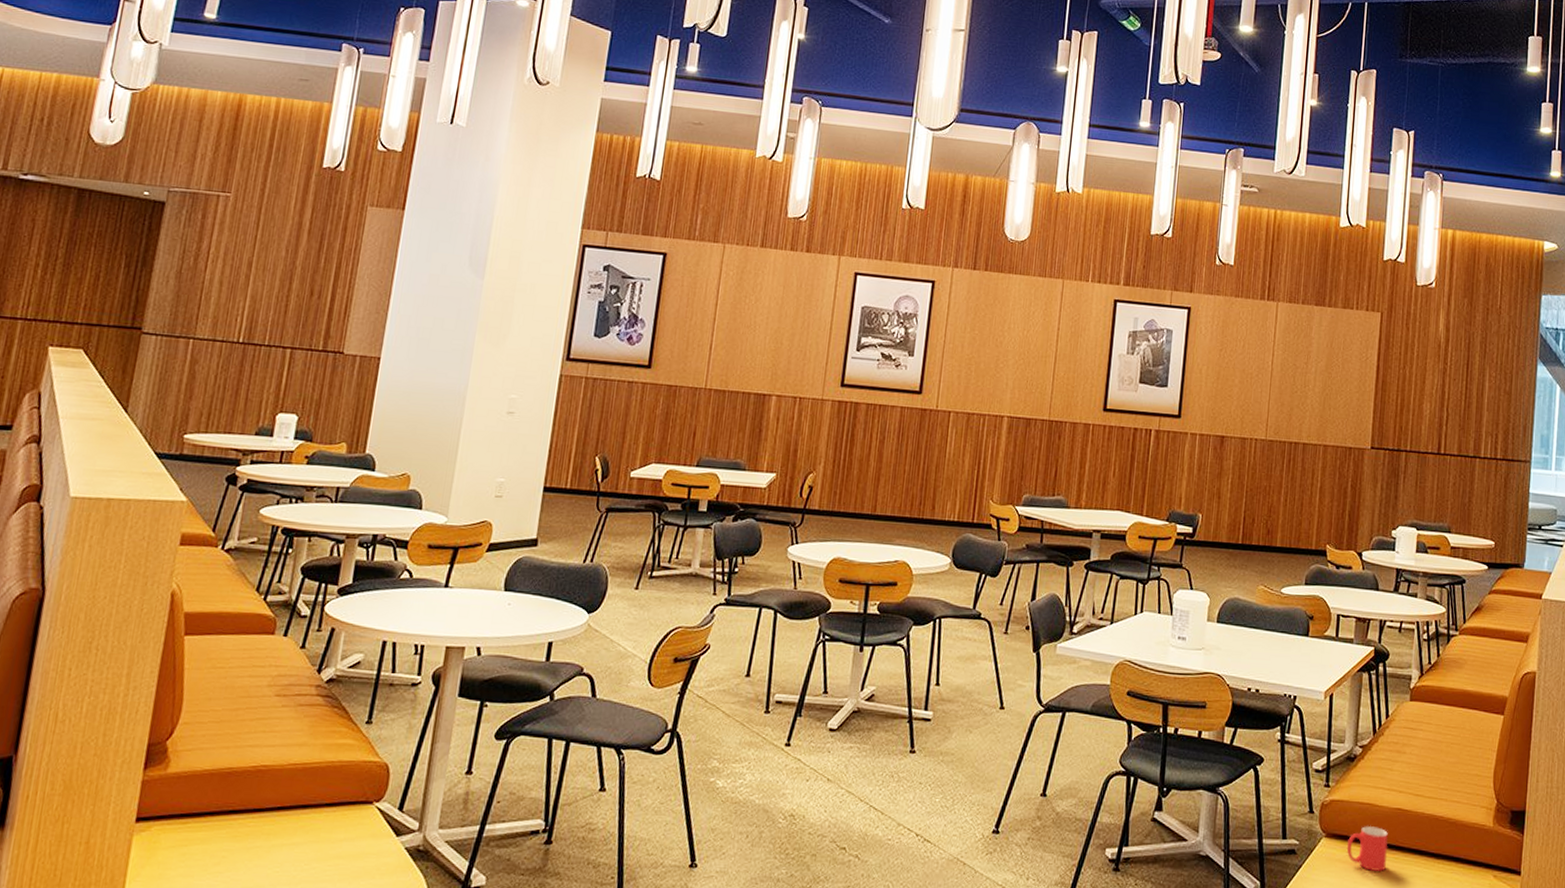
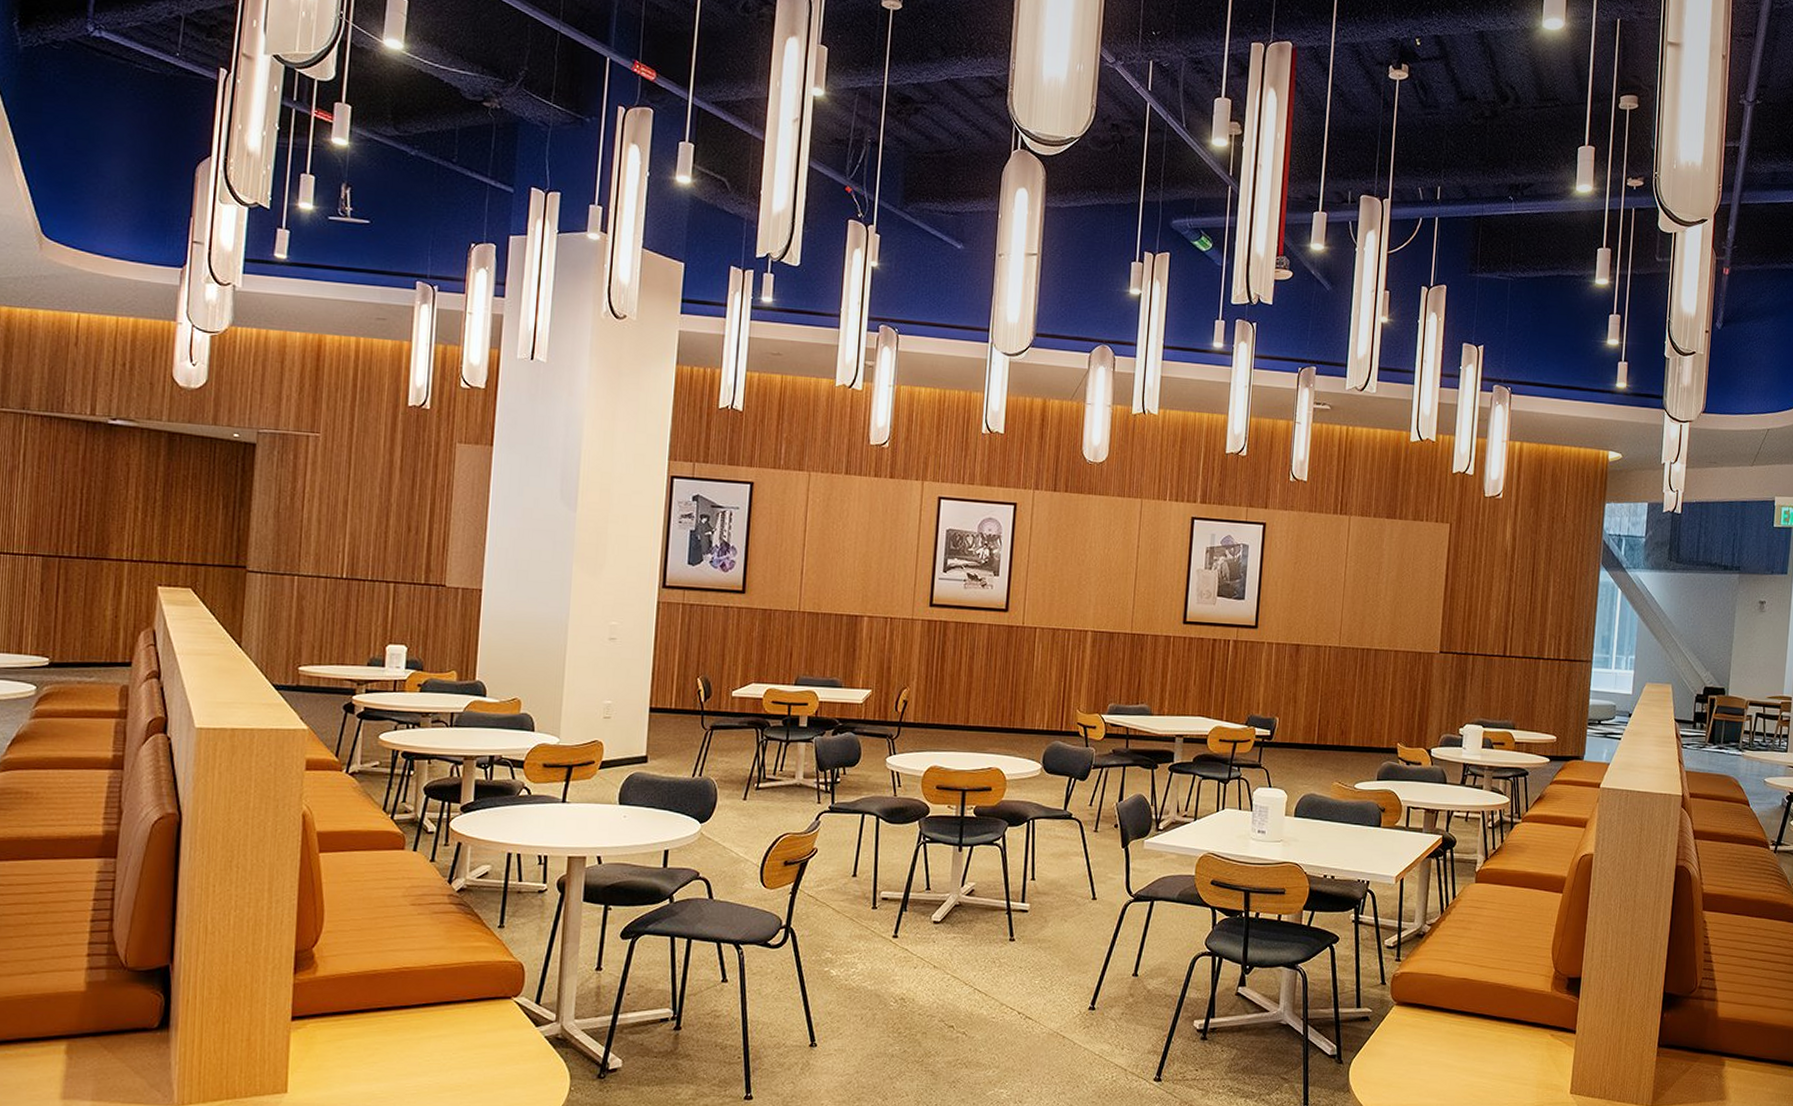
mug: present [1346,825,1388,871] -> none [1416,993,1454,1034]

